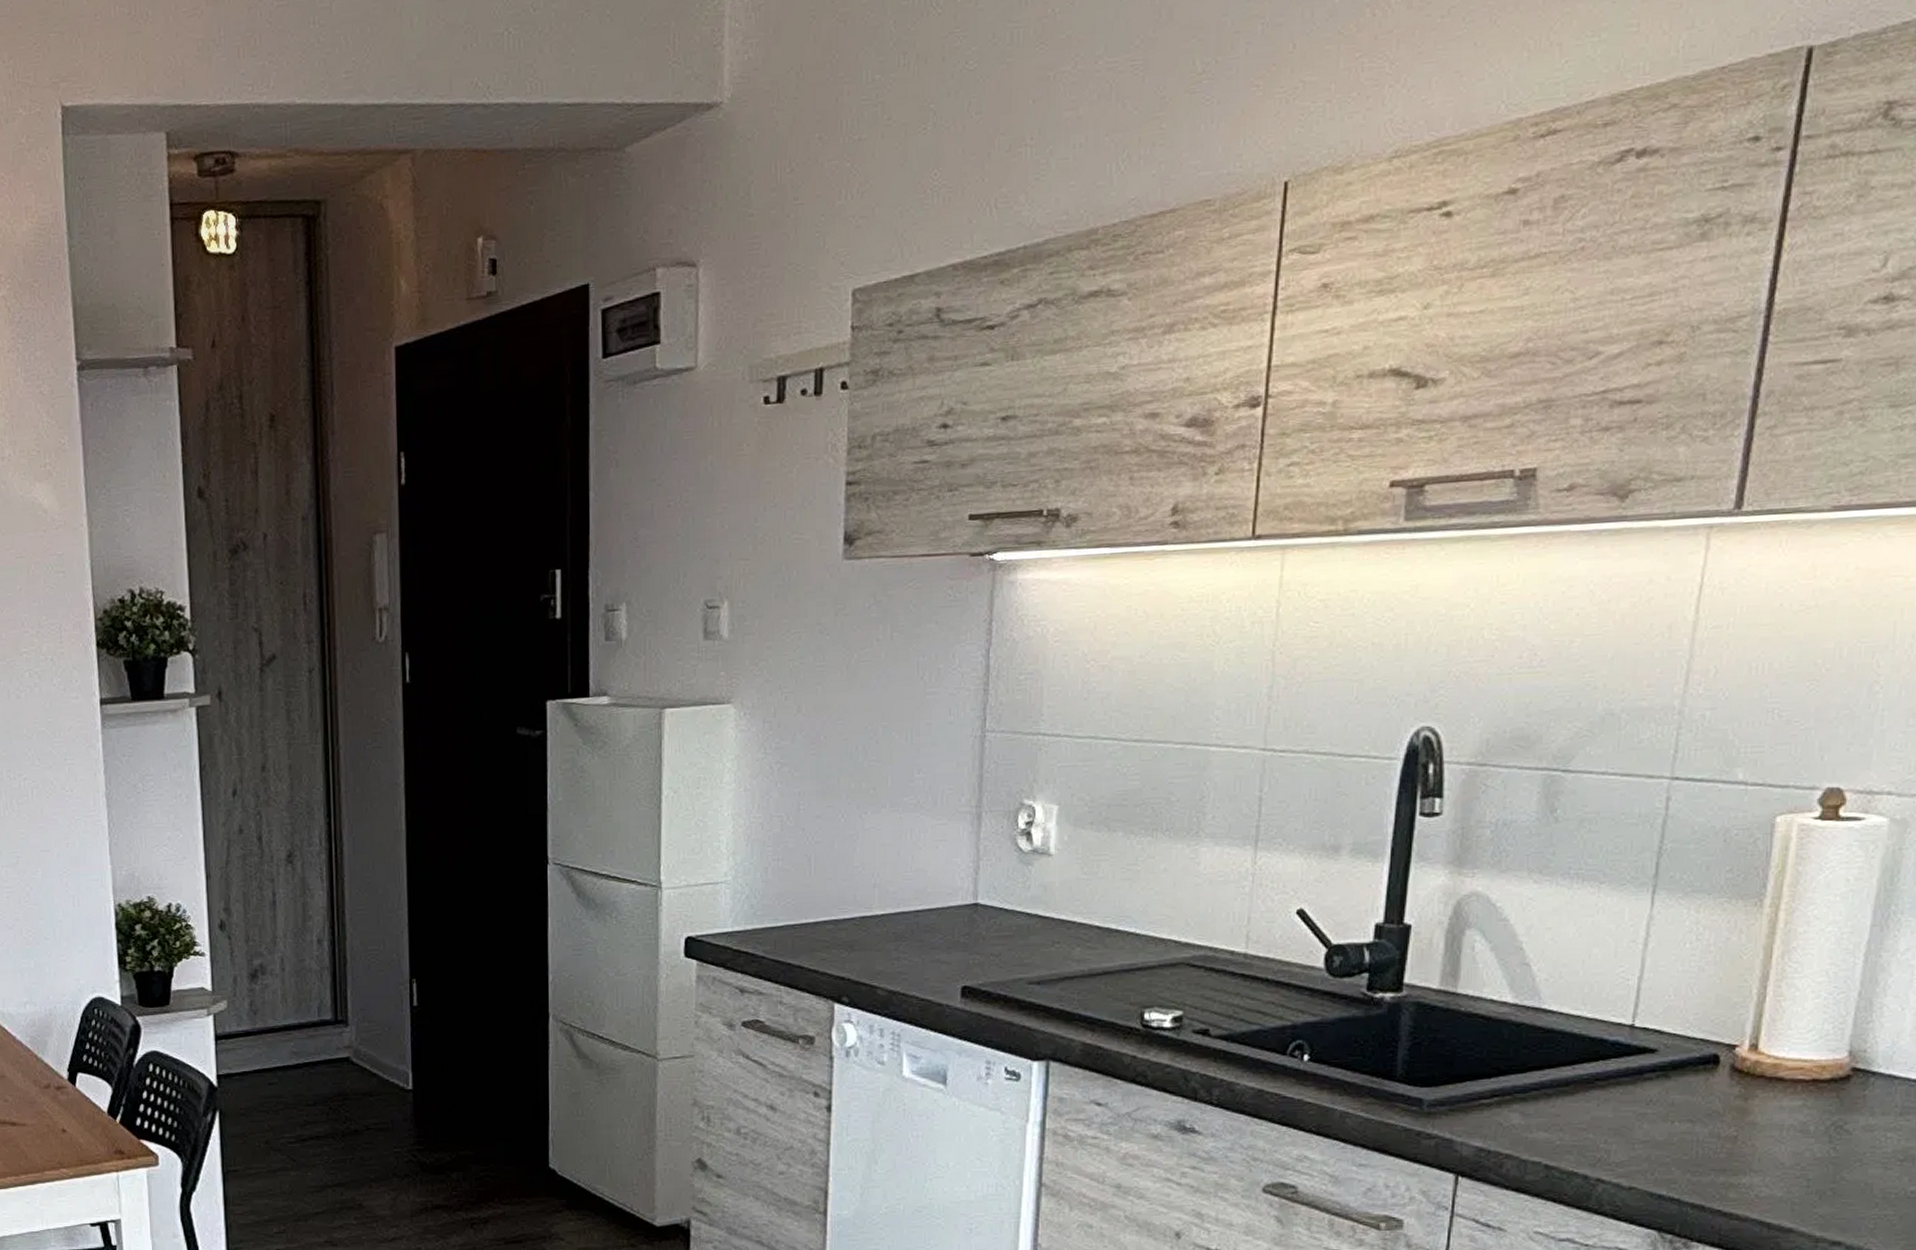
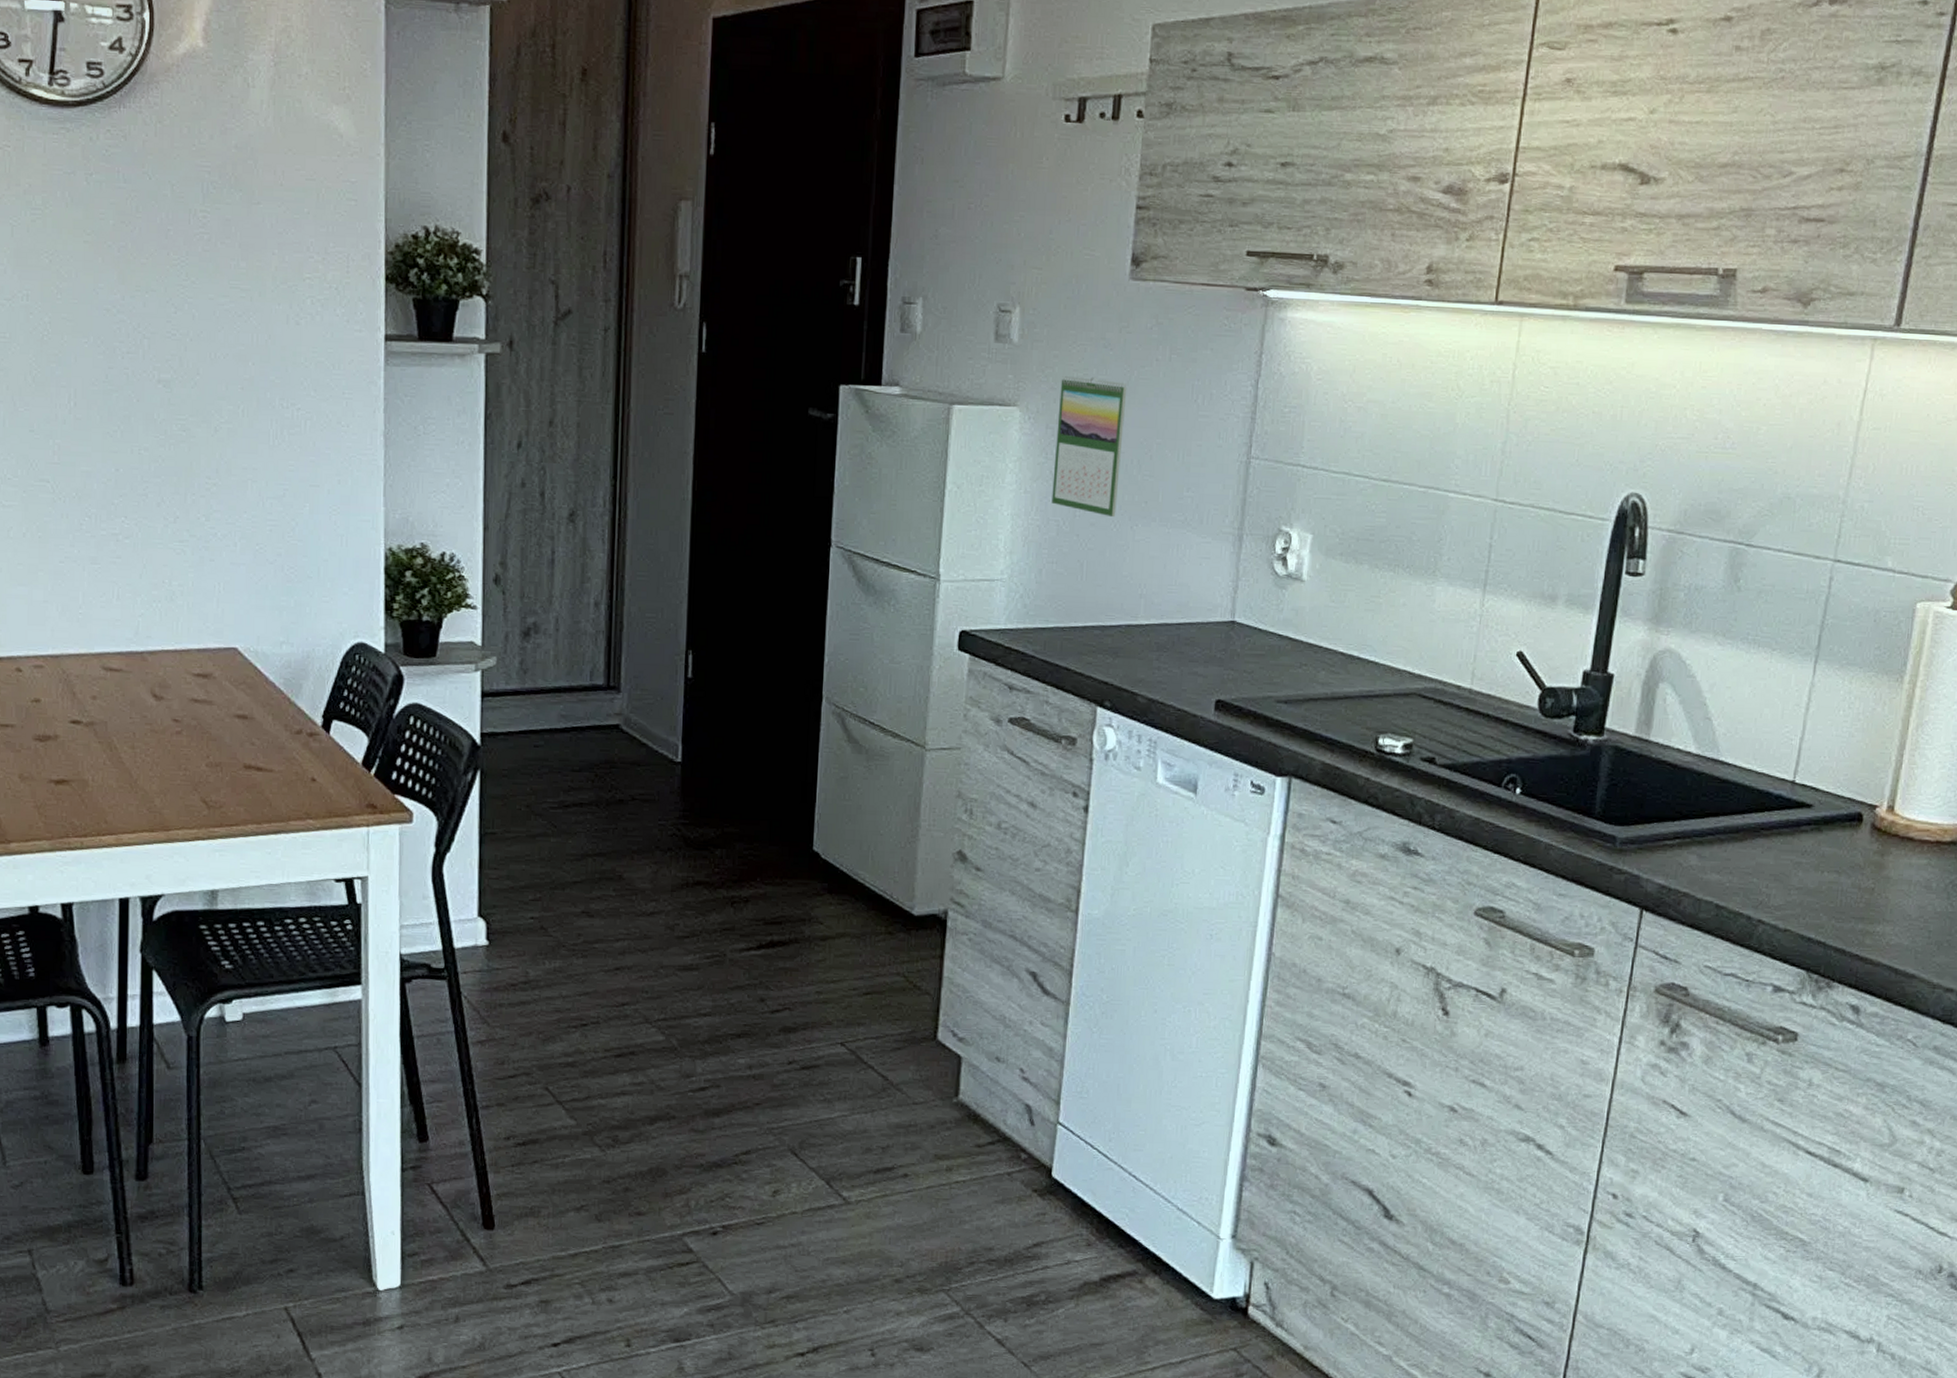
calendar: none [773,664,847,808] -> present [1051,375,1127,518]

